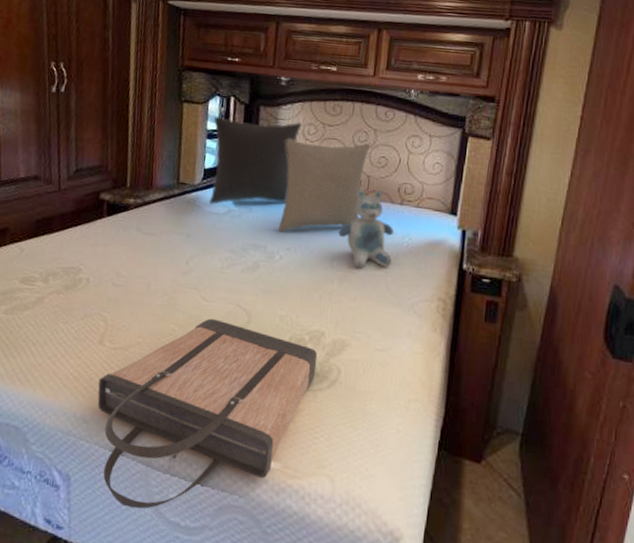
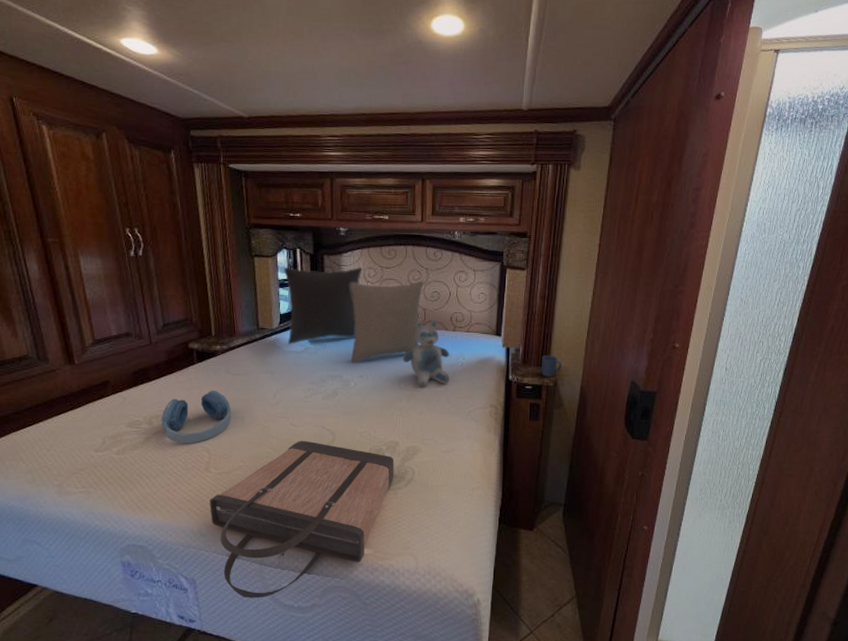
headphones: none [58,249,137,310] -> present [161,390,232,444]
mug: none [503,242,529,271] -> present [542,355,562,377]

